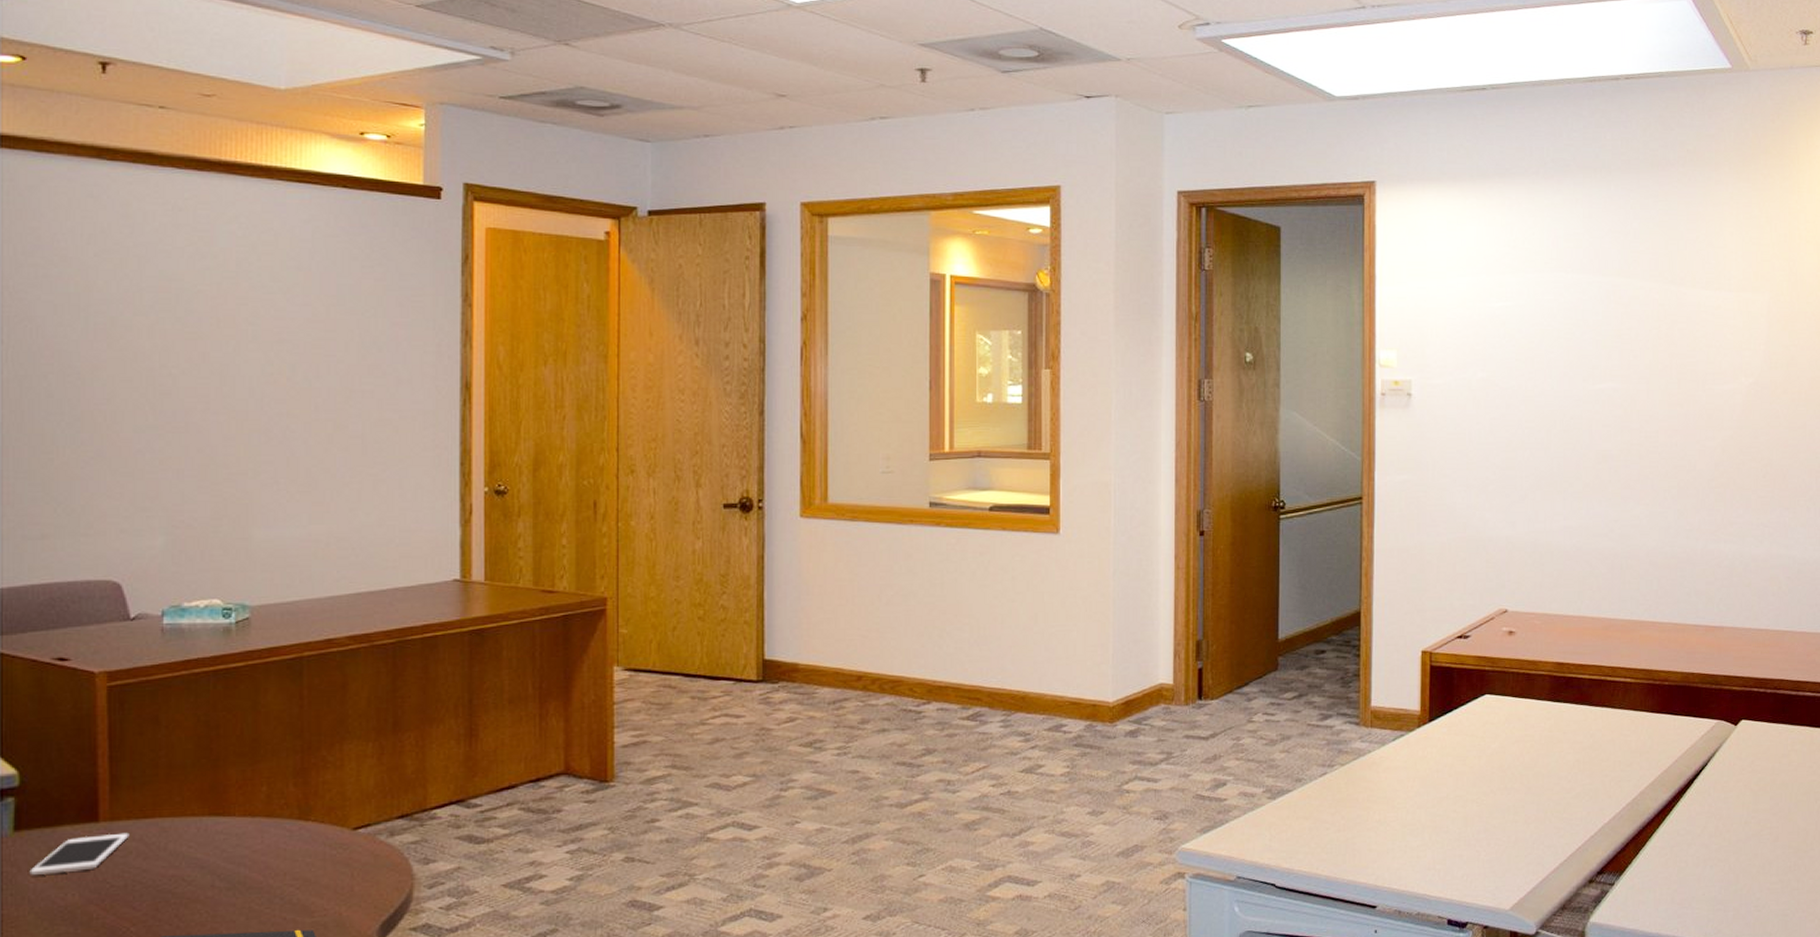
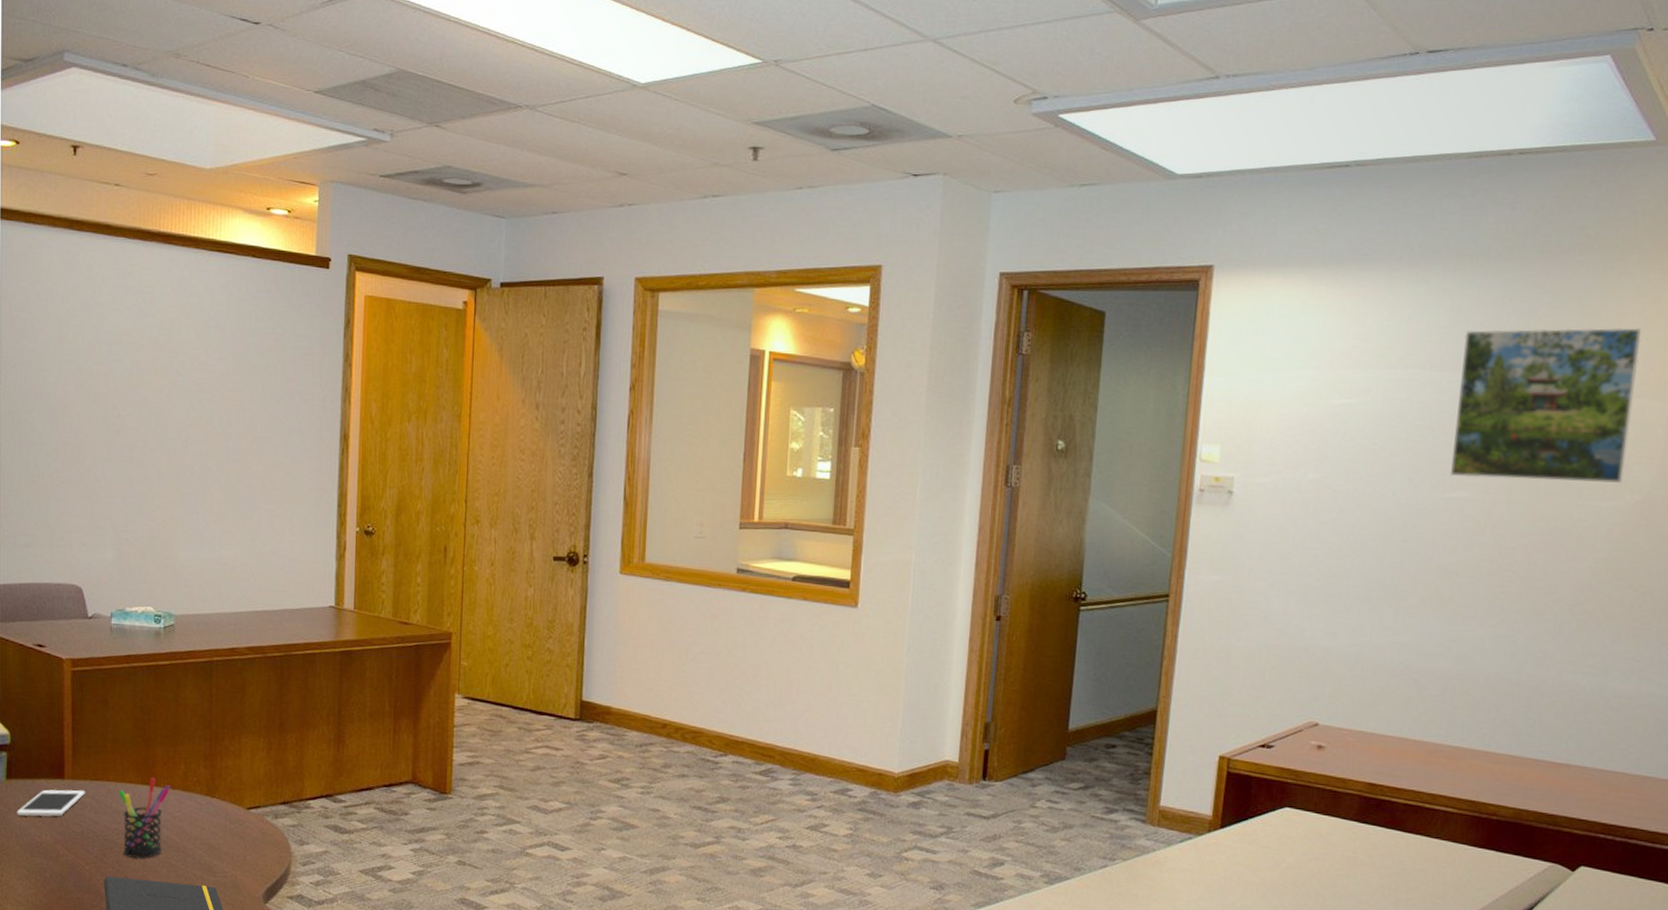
pen holder: none [175,805,248,909] -> present [117,777,170,859]
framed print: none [1597,230,1739,370] -> present [1450,327,1641,483]

